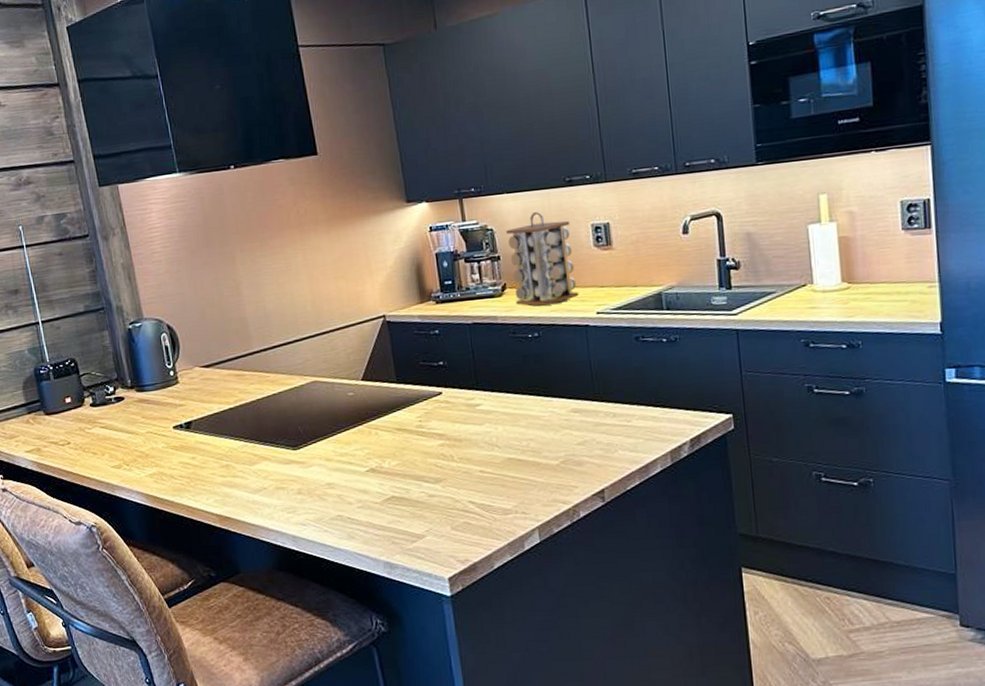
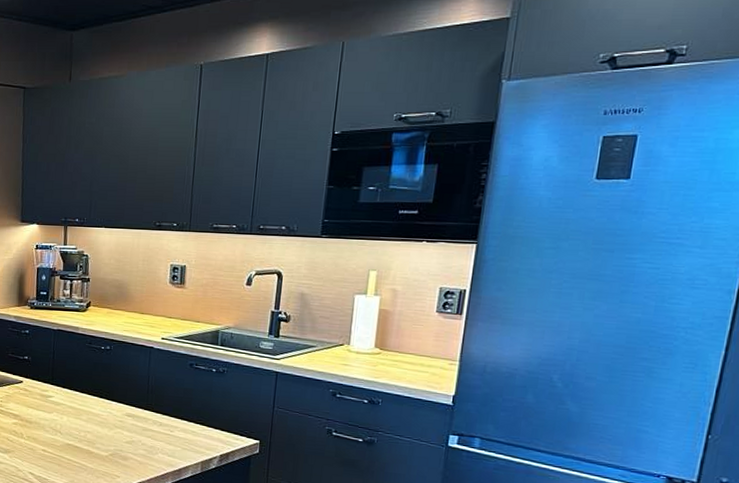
spice rack: present [506,211,579,307] -> none [96,246,153,326]

